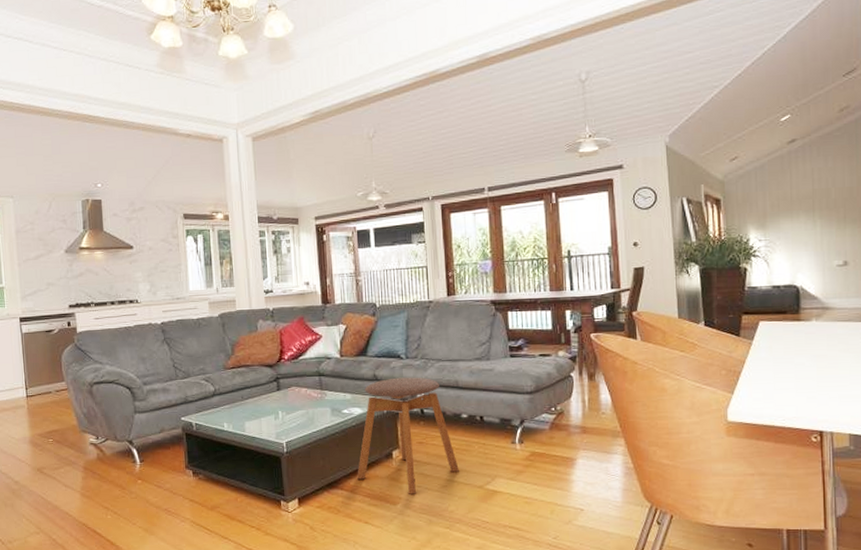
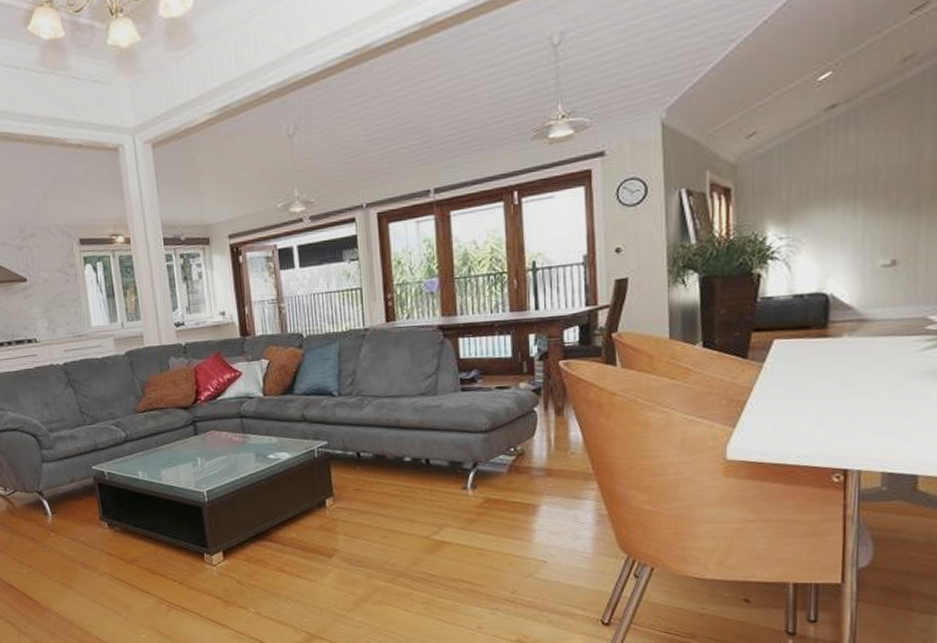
stool: present [357,377,459,494] -> none [286,416,402,546]

